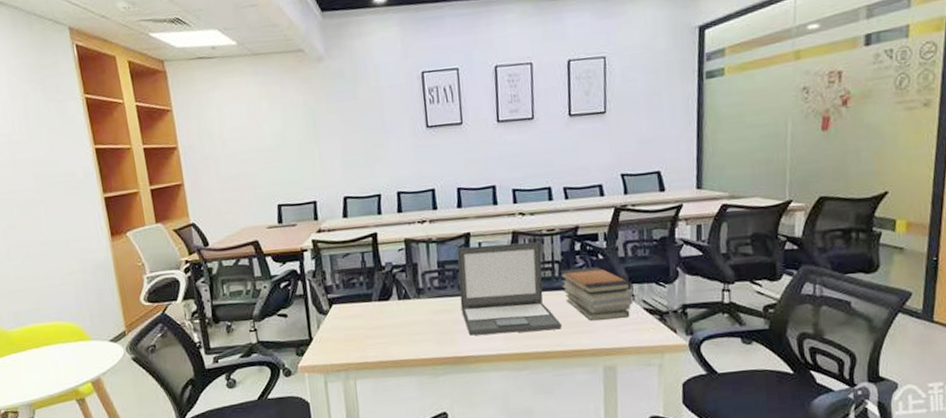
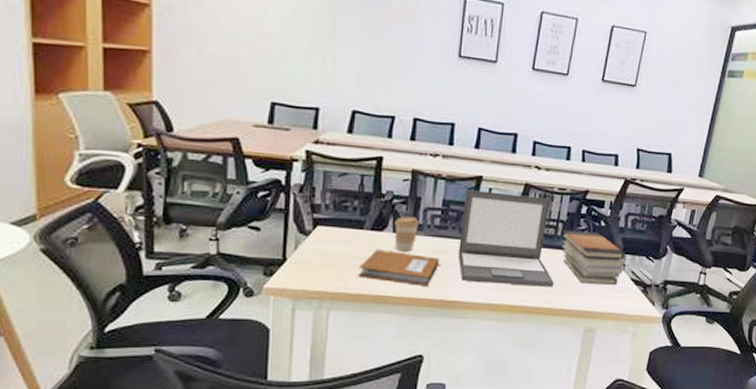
notebook: none [374,316,448,347] -> present [358,249,442,286]
coffee cup: none [398,282,421,317] -> present [394,216,420,252]

